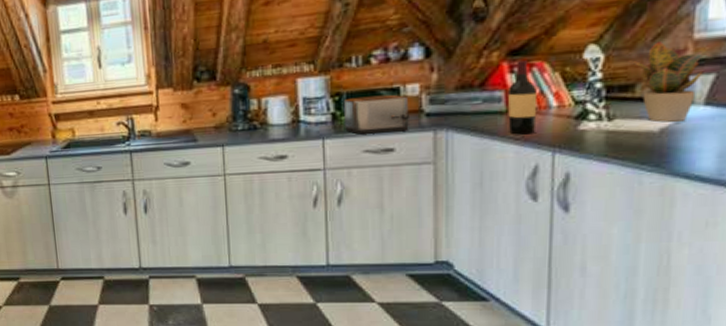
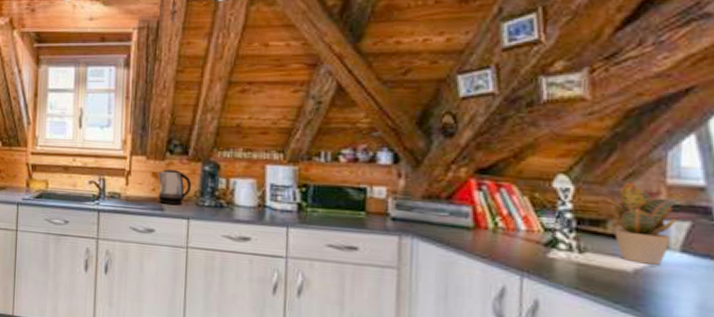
kettle: none [187,97,223,135] -> present [158,168,192,206]
toaster: present [345,94,409,135] -> none [310,191,375,232]
wine bottle: present [507,59,538,135] -> none [474,179,506,254]

